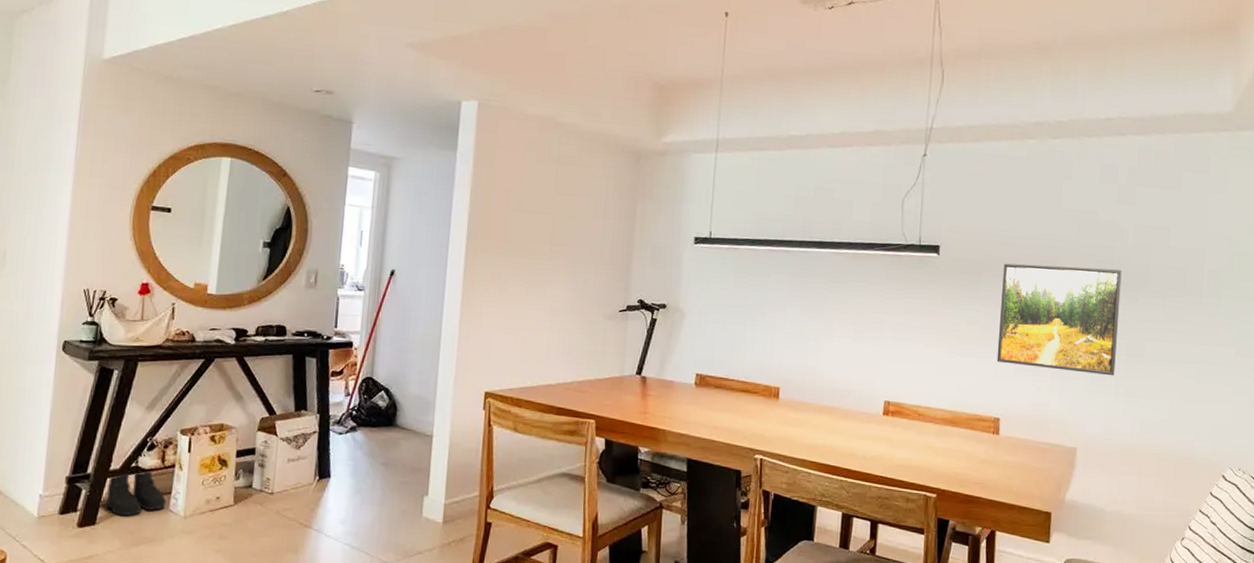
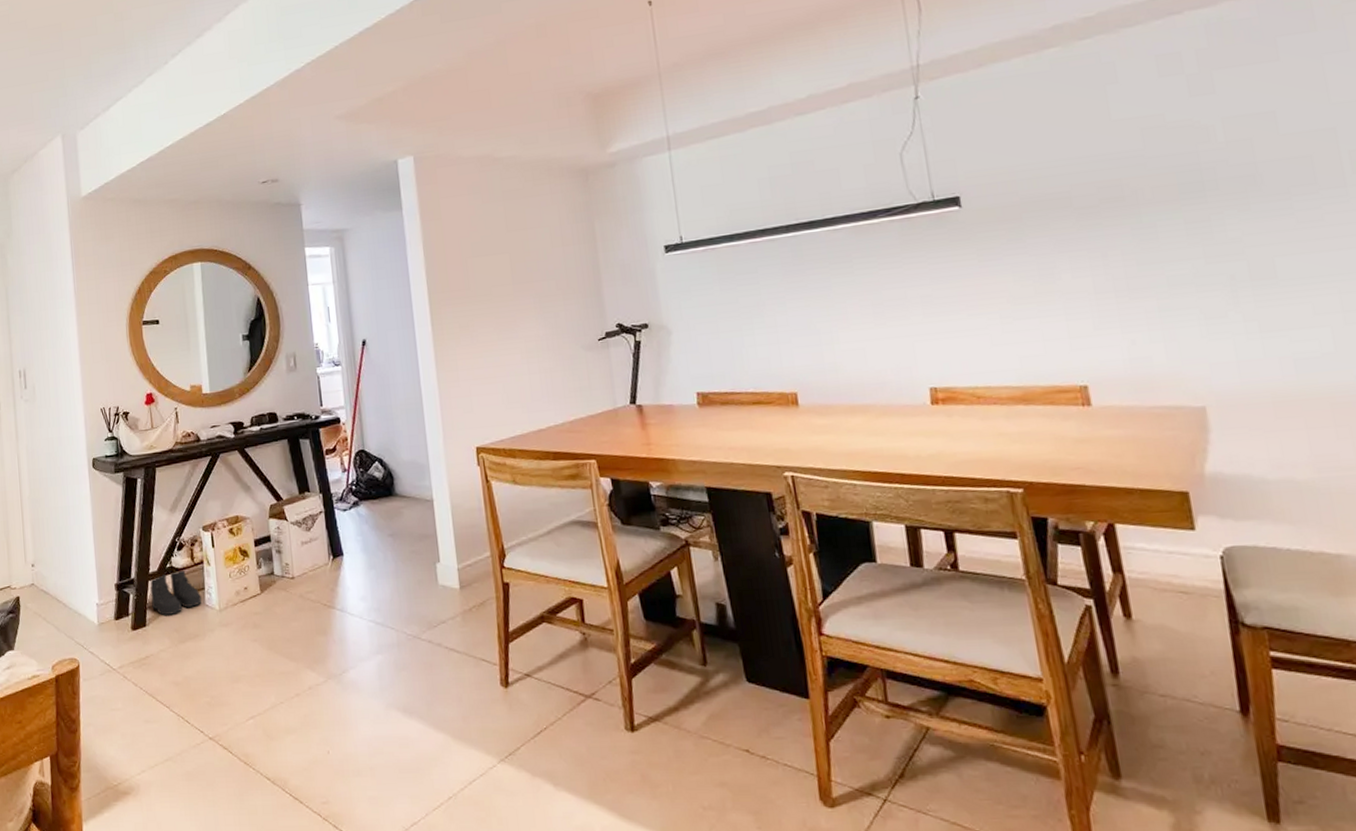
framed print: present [996,263,1122,376] -> none [1049,176,1239,319]

